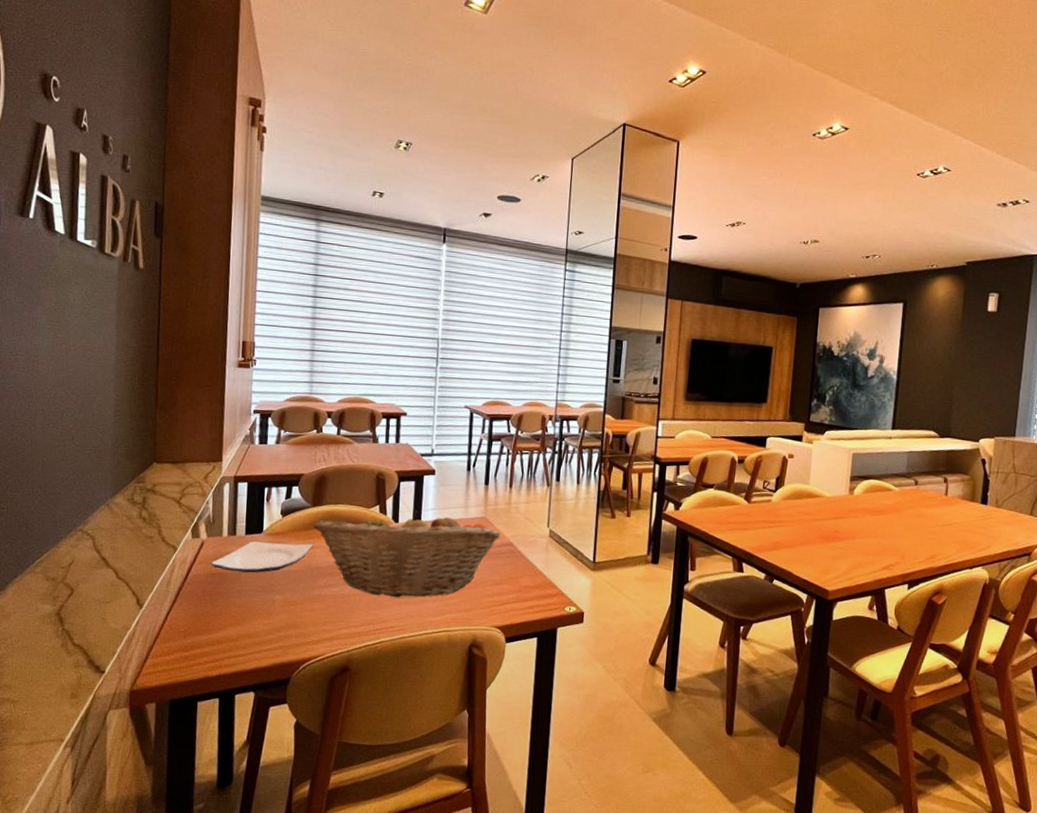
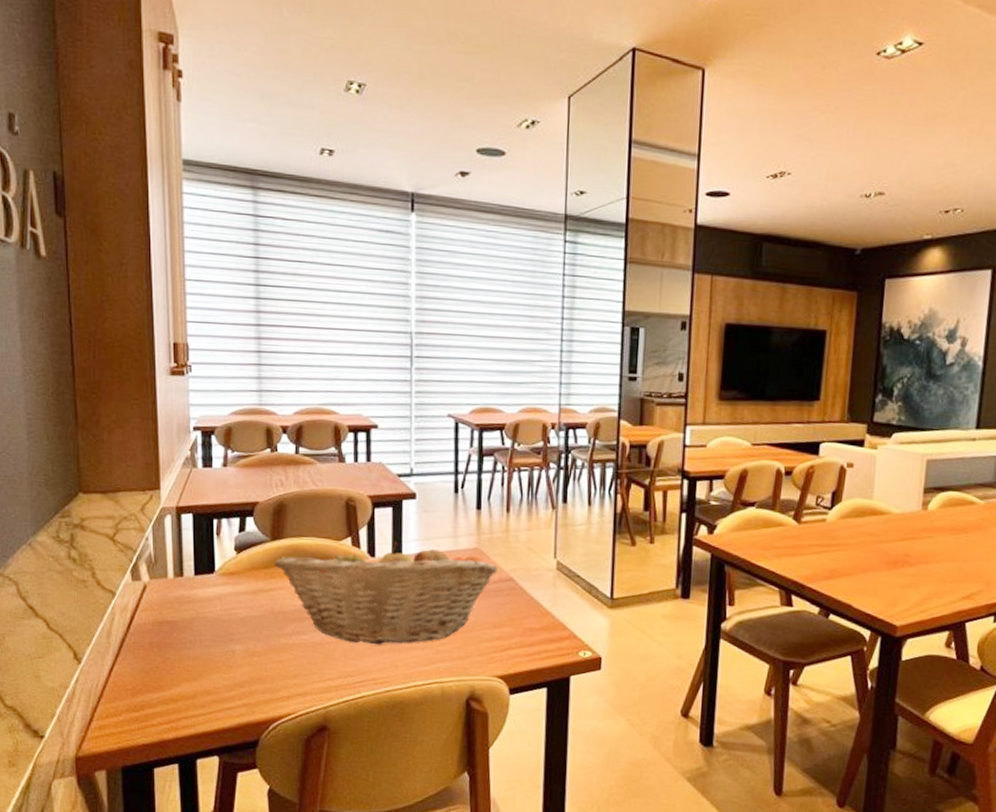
plate: present [210,541,314,573] -> none [156,583,276,620]

